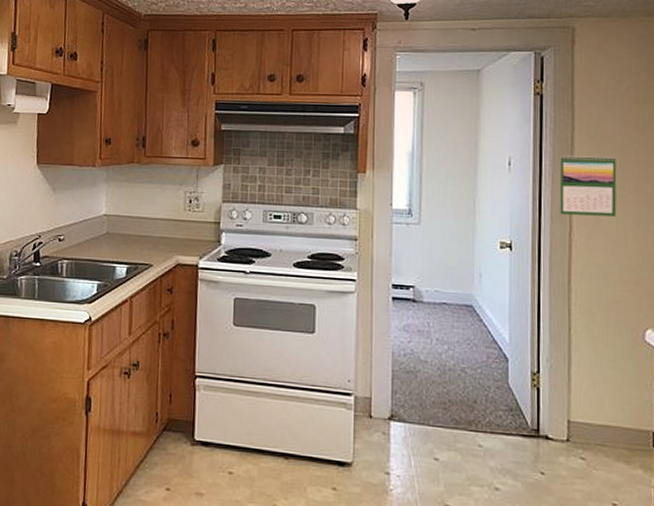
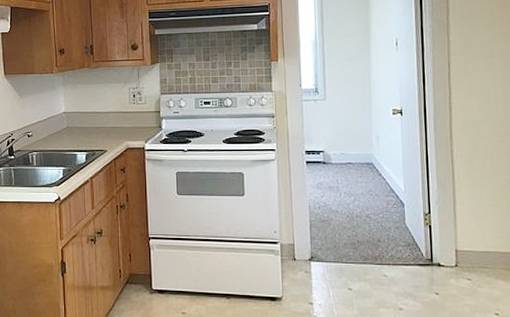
calendar: present [559,155,617,217] -> none [438,31,488,83]

